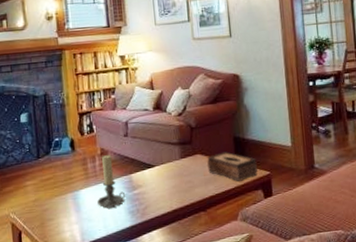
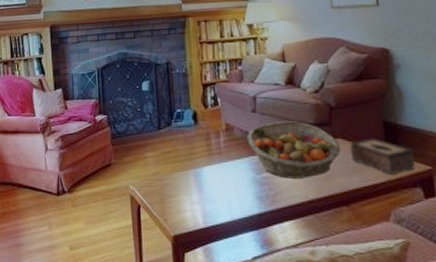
candle holder: present [97,155,126,209] -> none [221,131,253,190]
fruit basket: none [120,142,200,193] -> present [247,121,342,179]

